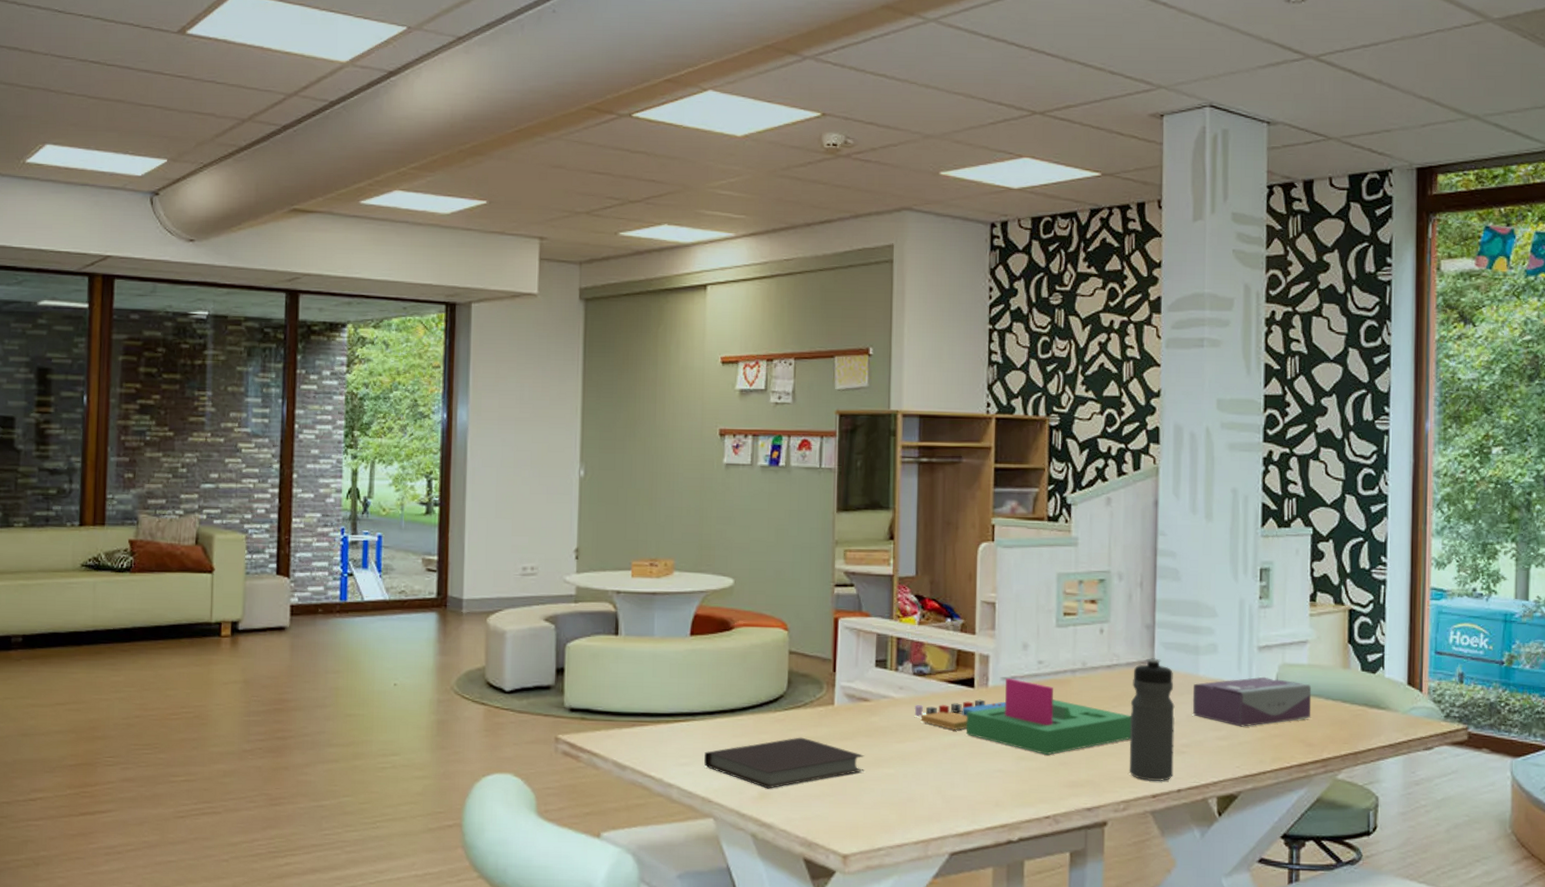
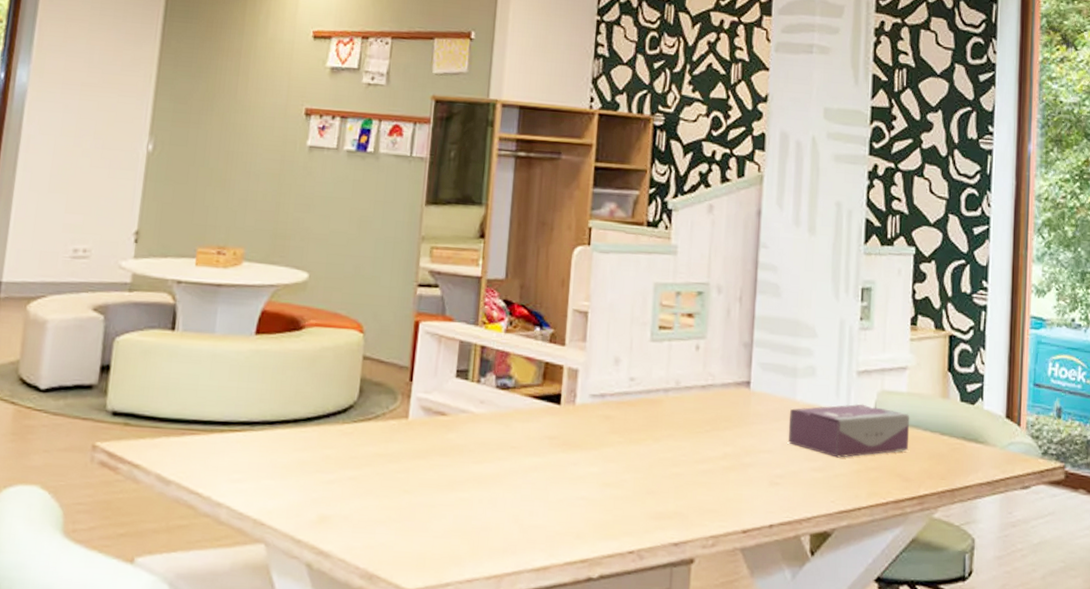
notebook: present [704,737,865,789] -> none [259,453,438,512]
board game: present [914,677,1131,756] -> none [495,395,724,483]
water bottle: present [1129,658,1175,781] -> none [719,379,770,515]

